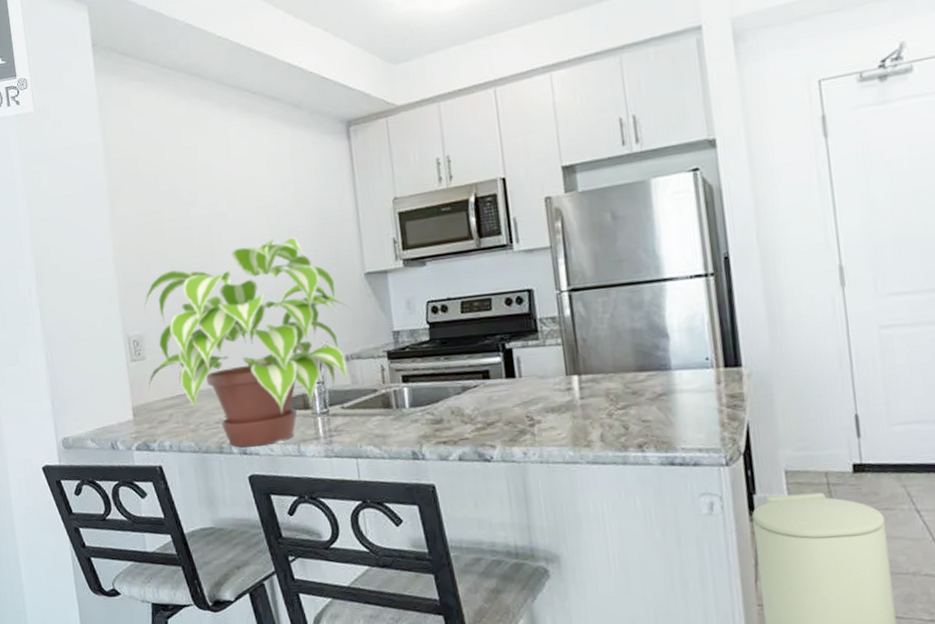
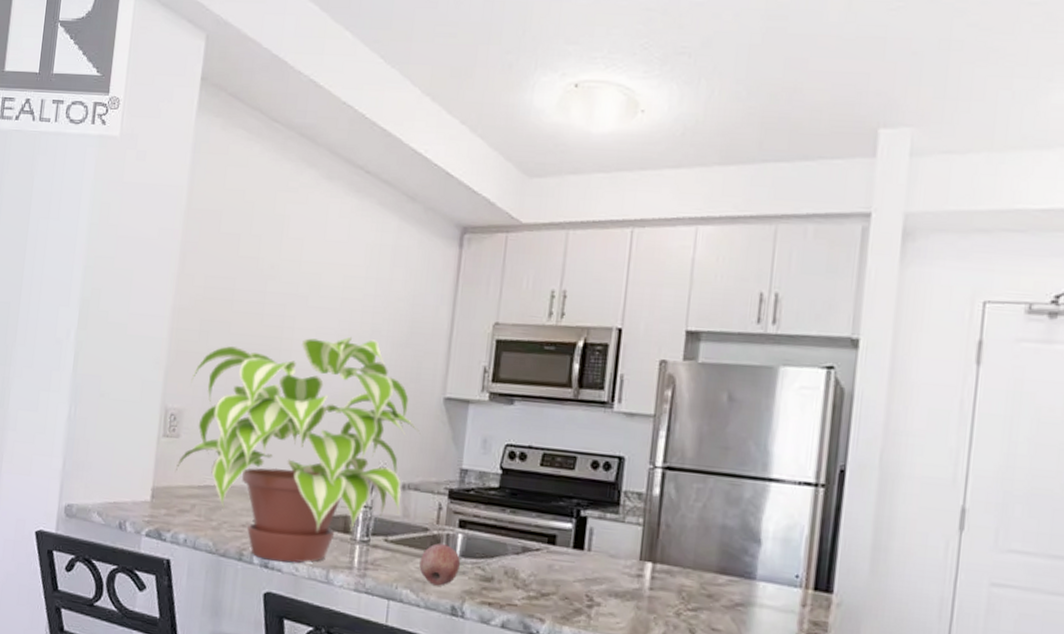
fruit: none [376,400,412,437] -> present [419,543,461,586]

